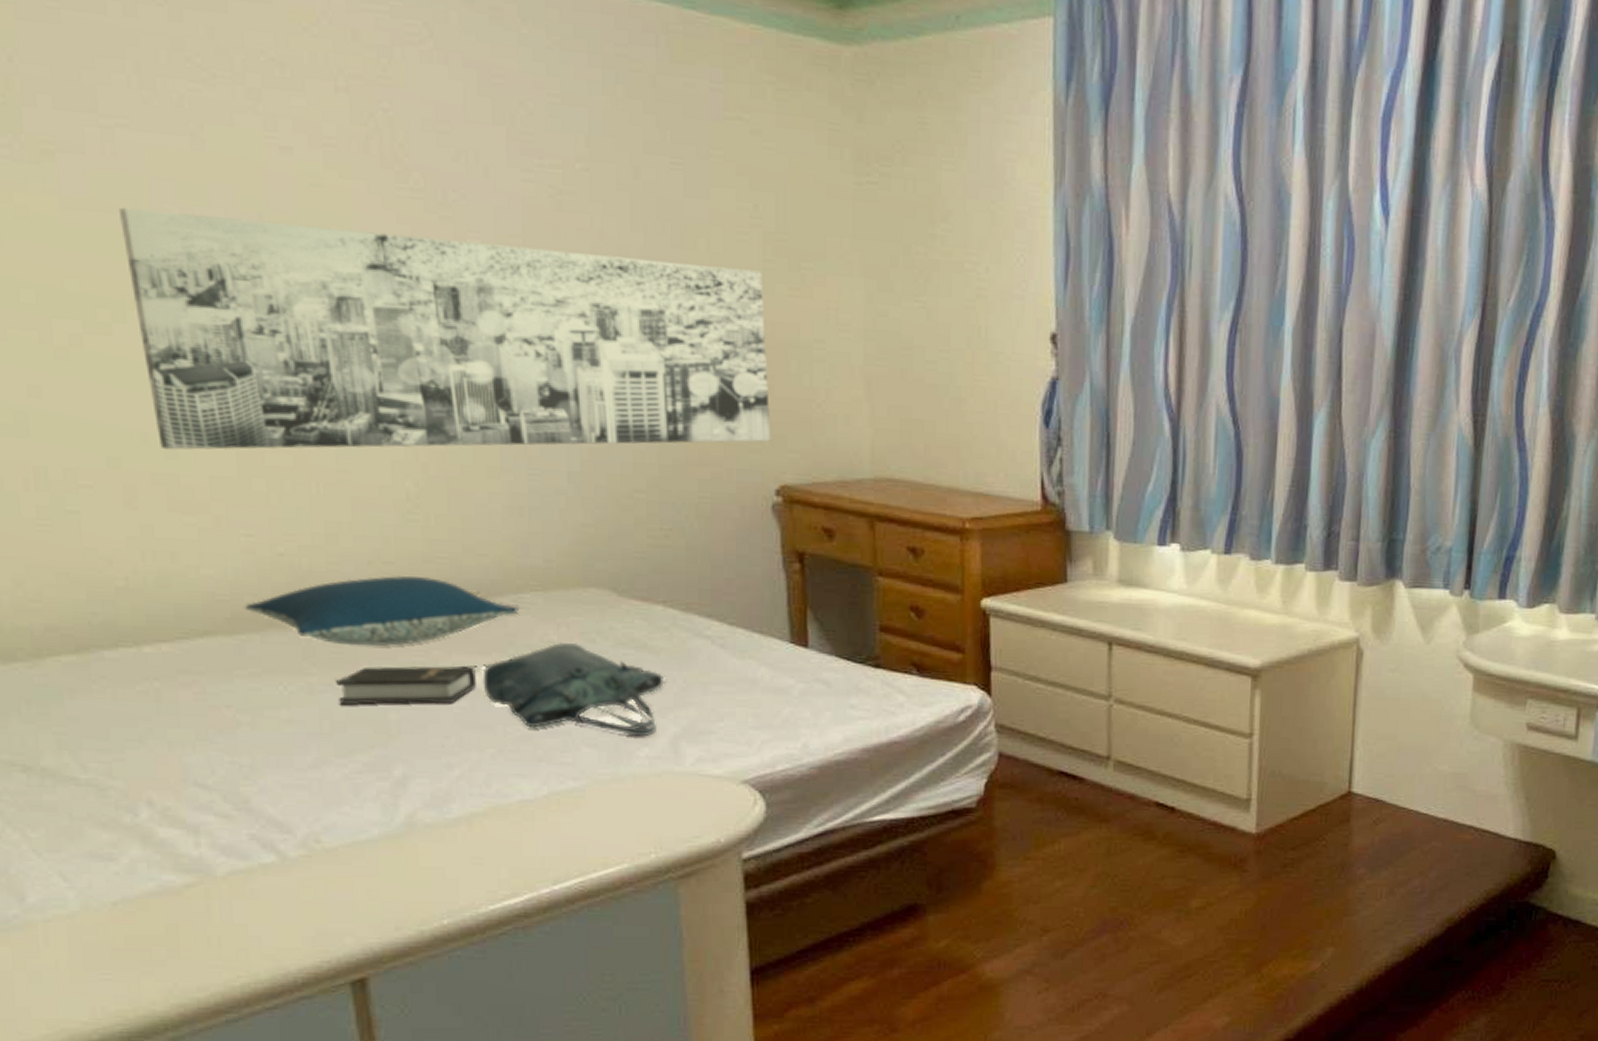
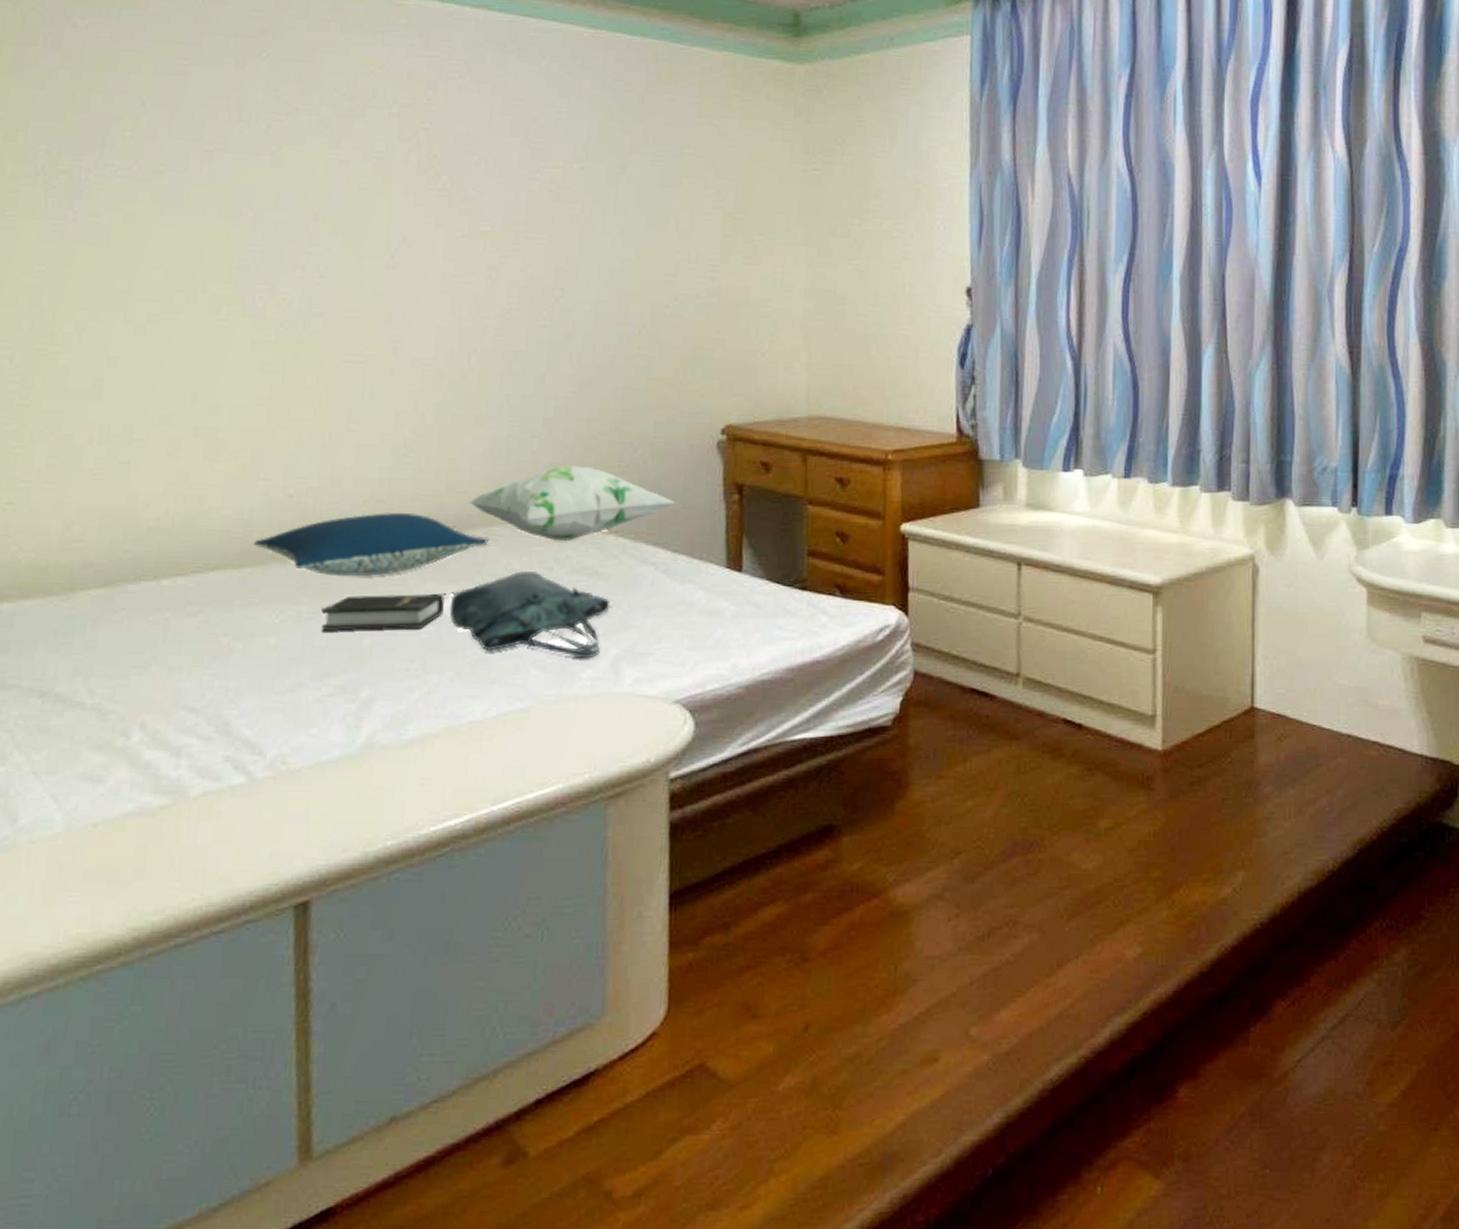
wall art: present [120,207,771,450] -> none [205,212,721,408]
decorative pillow: none [491,526,730,612] -> present [468,464,676,542]

